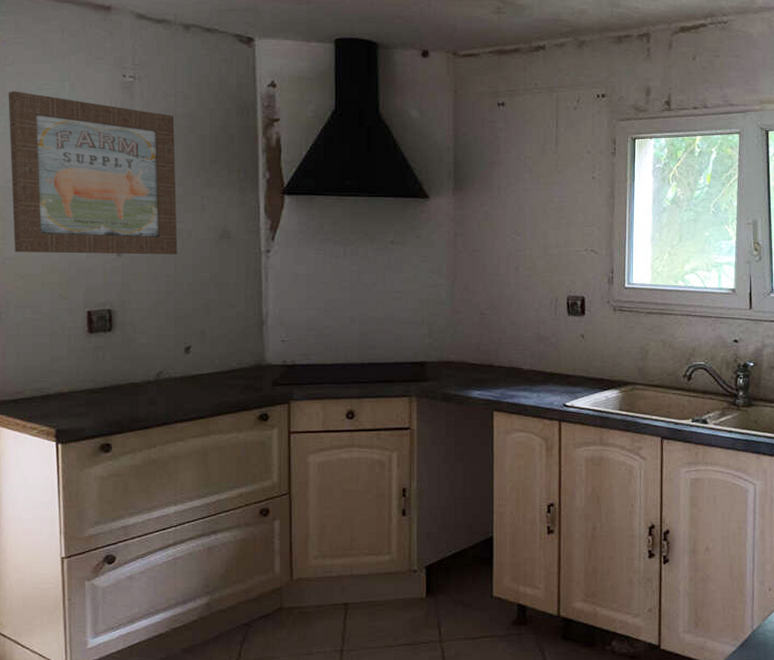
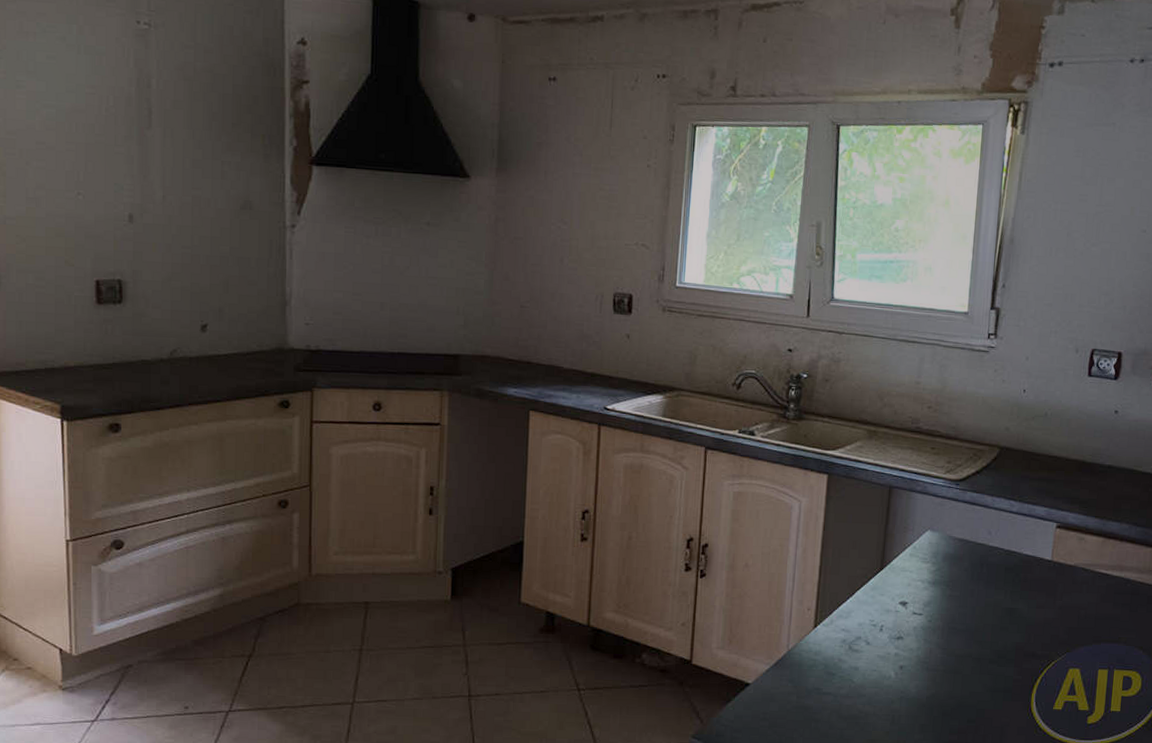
wall art: present [8,91,178,255] -> none [9,32,195,225]

